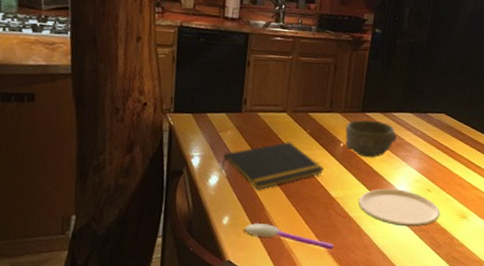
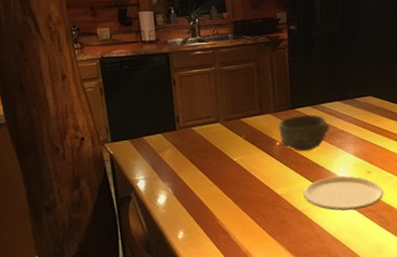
notepad: present [222,141,325,189] -> none [166,149,266,201]
spoon: present [245,222,334,250] -> none [200,231,288,246]

